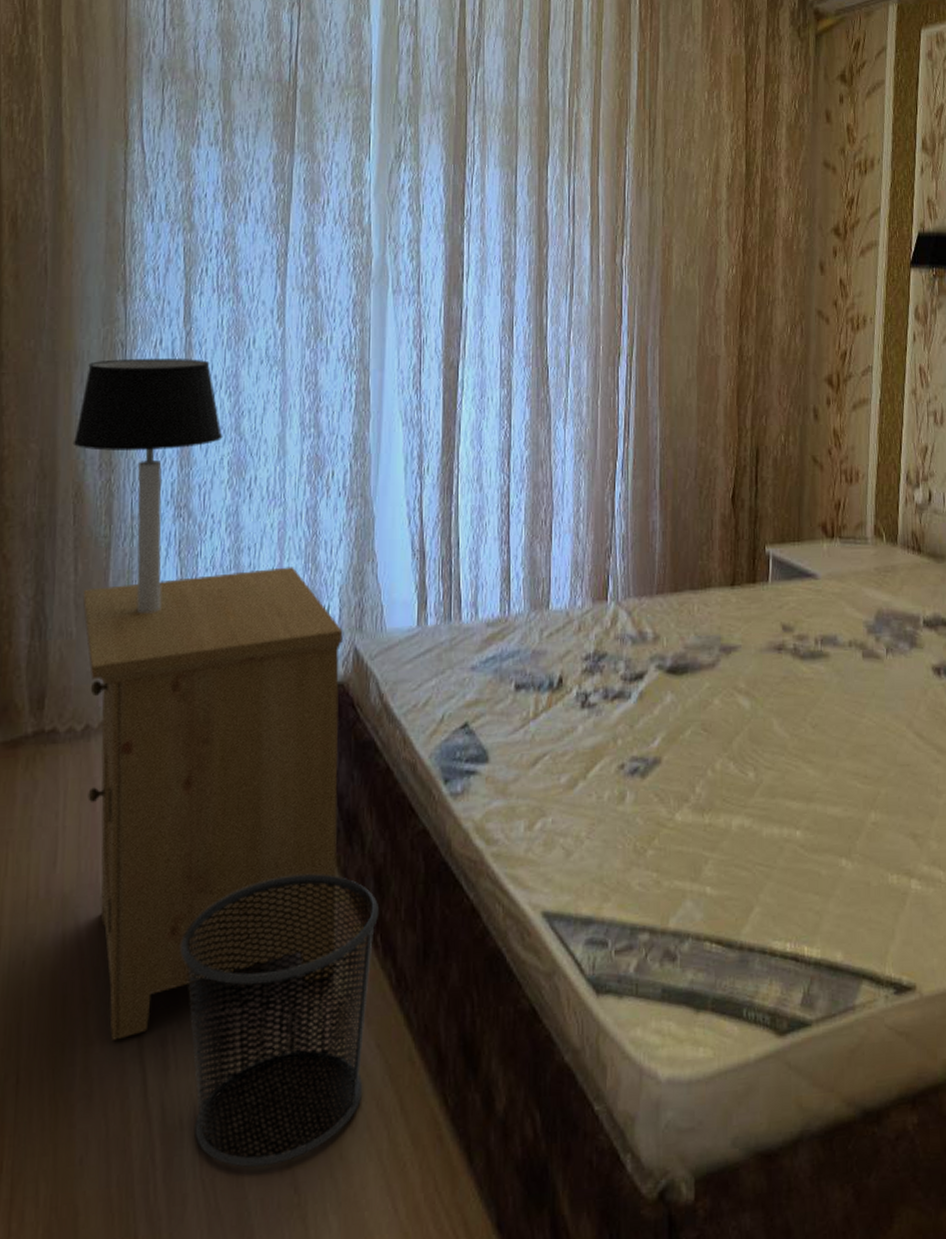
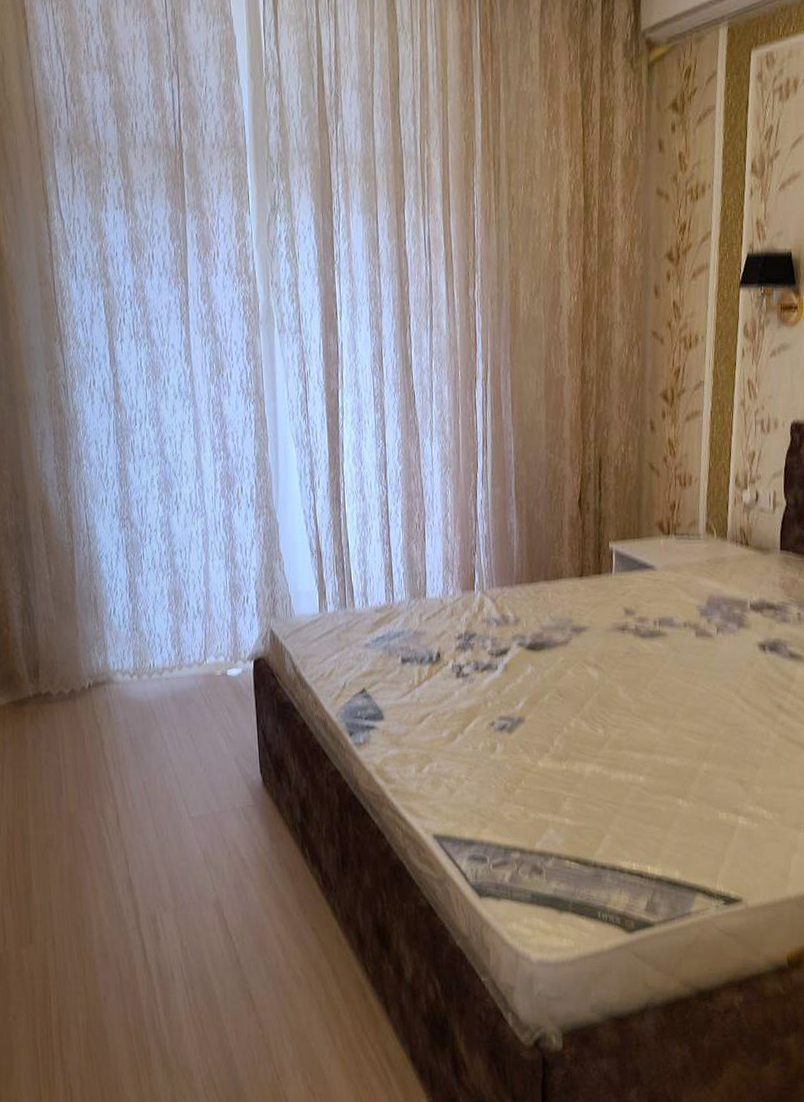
table lamp: present [73,359,223,612] -> none [35,396,151,603]
nightstand: present [82,567,343,1041] -> none [57,566,276,917]
waste bin: present [180,874,380,1168] -> none [159,802,306,1009]

